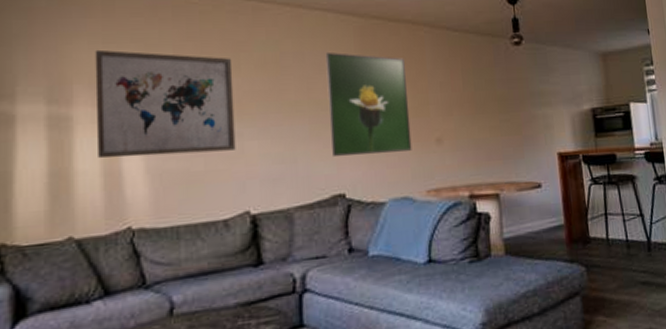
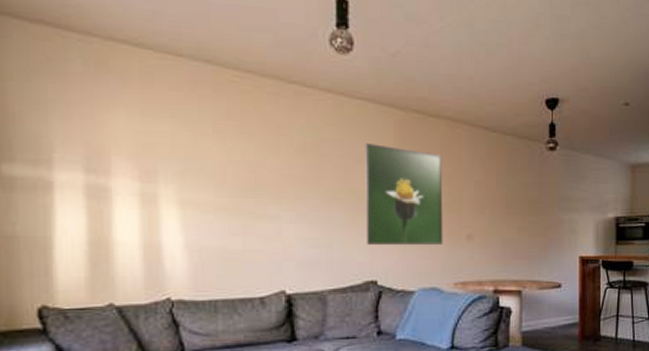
wall art: present [95,49,236,159] -> none [133,121,274,232]

